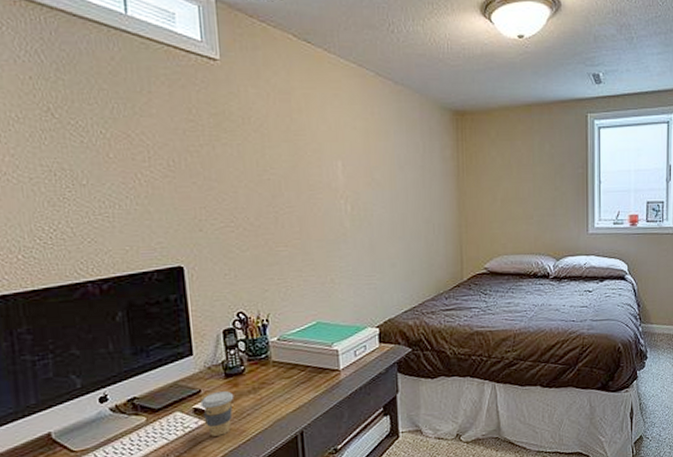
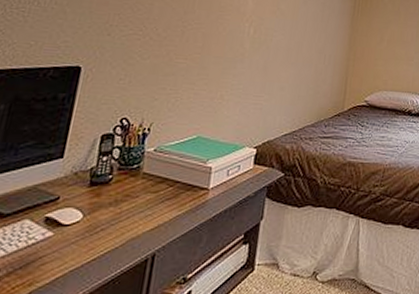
coffee cup: present [200,391,234,436] -> none [53,201,93,252]

